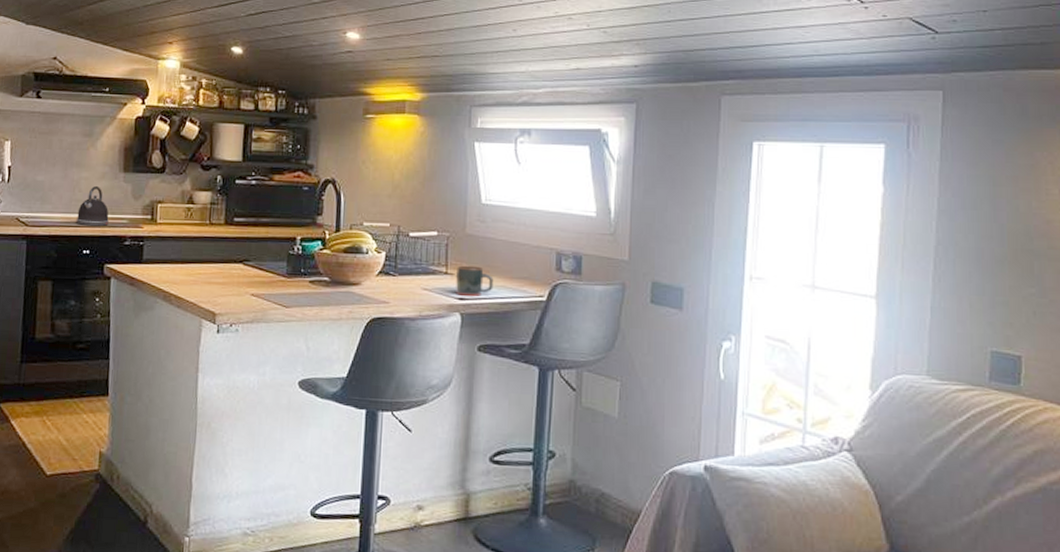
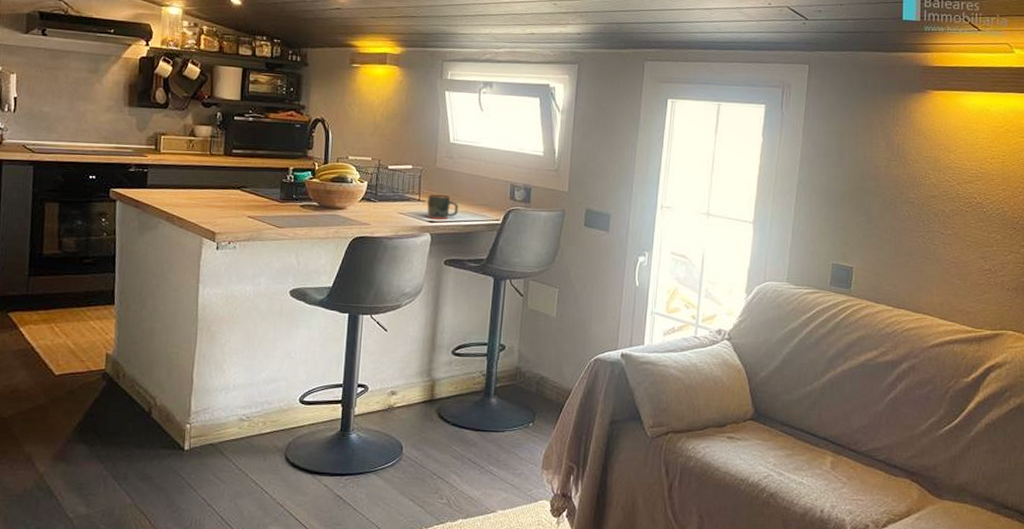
kettle: present [77,185,109,227] -> none [83,117,115,155]

